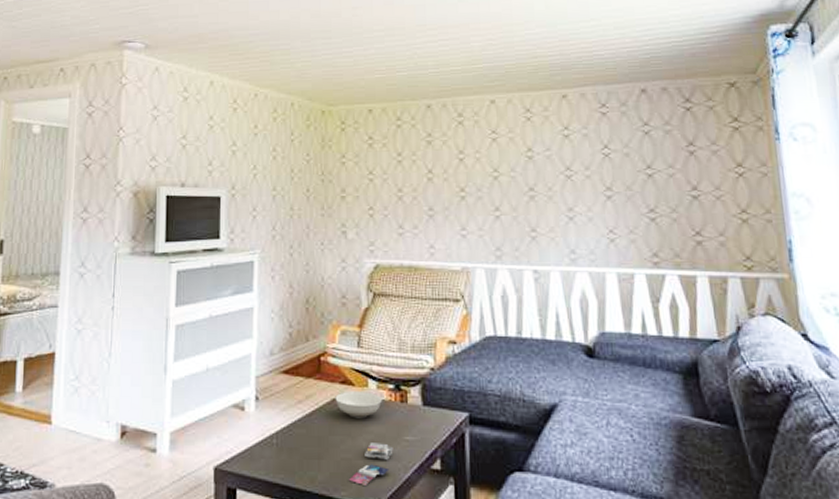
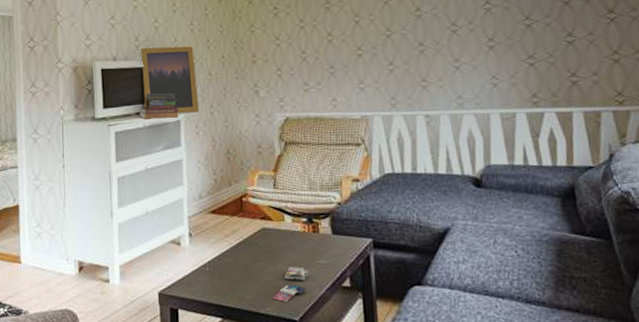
books: none [207,227,254,259] -> present [139,93,179,119]
picture frame: none [214,174,276,253] -> present [141,45,199,114]
bowl: present [335,392,382,419] -> none [257,225,297,248]

